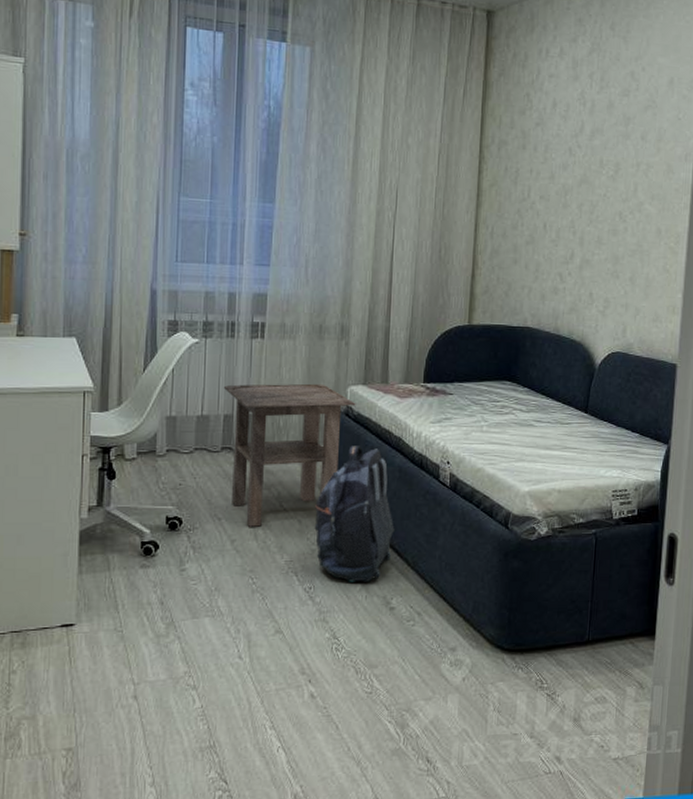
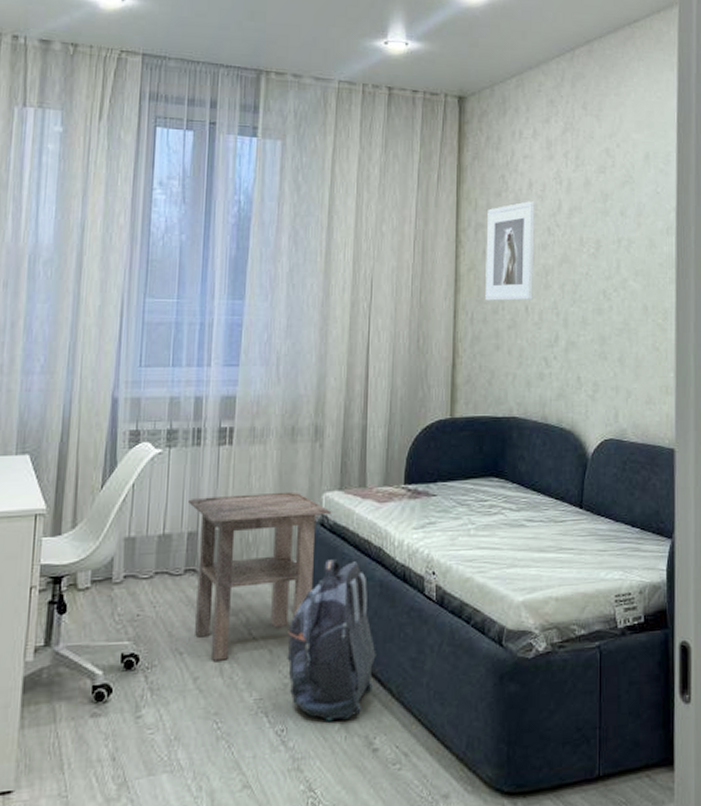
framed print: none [505,121,558,218] -> present [485,201,535,301]

